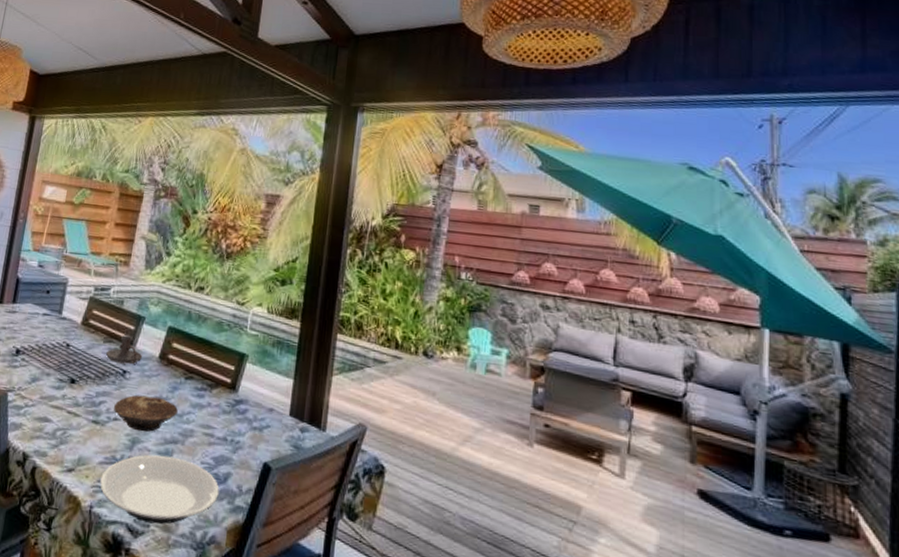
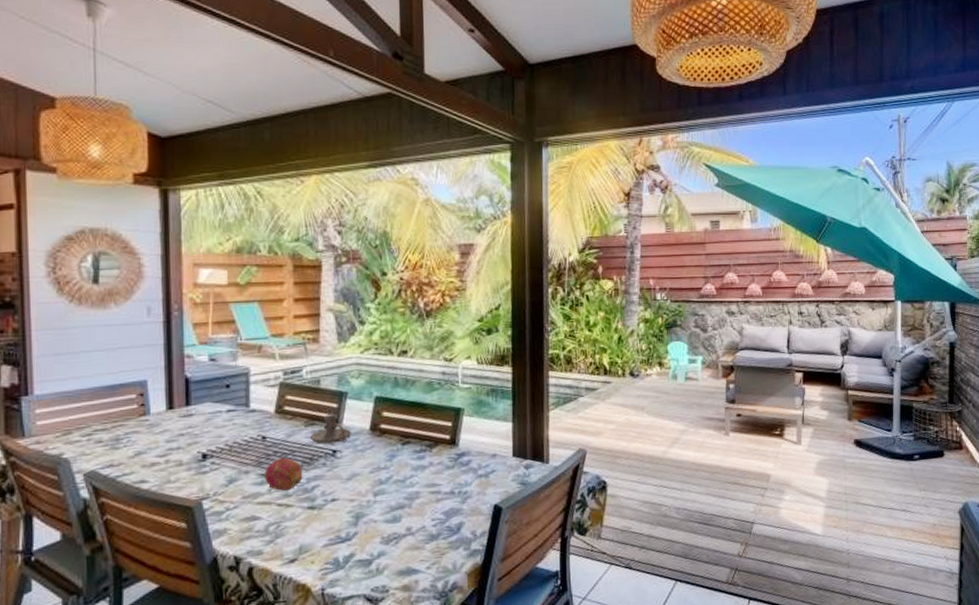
fruit: none [61,367,95,400] -> present [264,457,303,491]
plate: present [100,454,219,525] -> none [328,521,454,589]
bowl: present [113,394,178,432] -> none [328,468,399,506]

